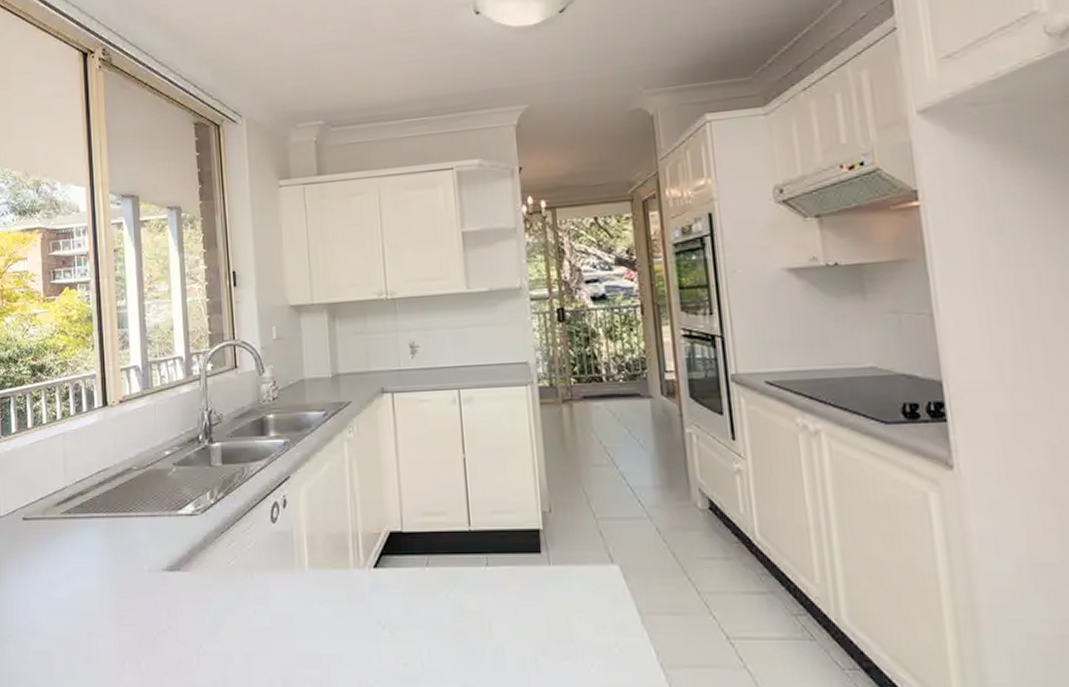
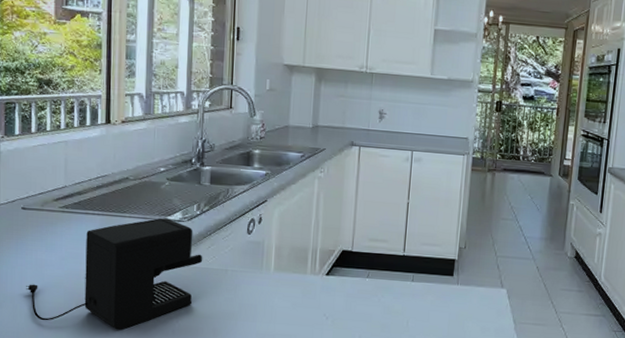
coffee maker: none [32,513,224,663] -> present [26,218,203,330]

